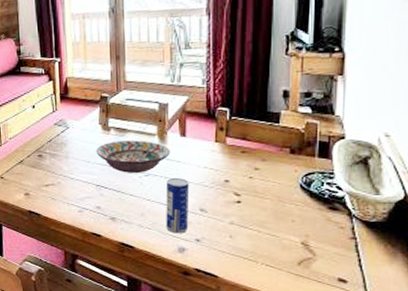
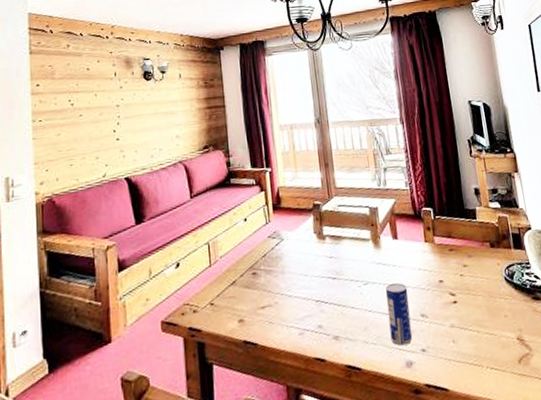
decorative bowl: present [96,140,170,173] -> none [313,246,386,284]

